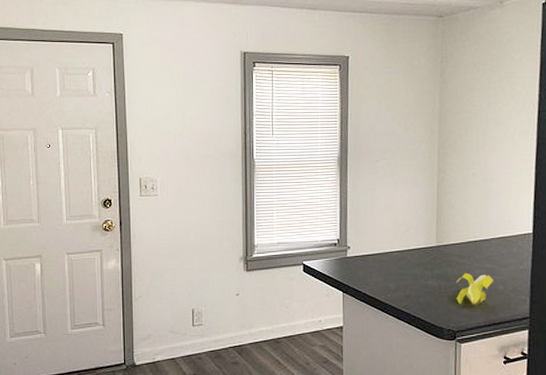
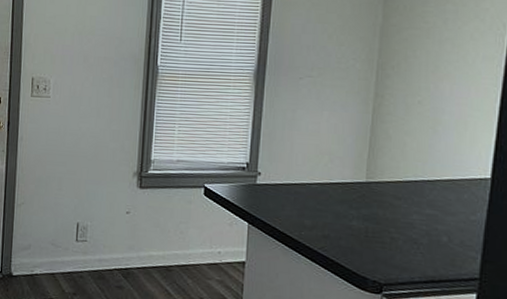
banana: present [456,273,494,306] -> none [386,217,436,257]

